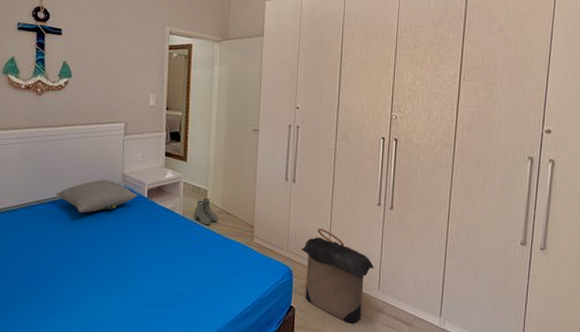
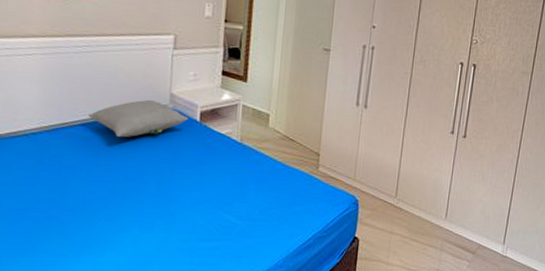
boots: present [193,198,217,226] -> none [252,122,280,153]
laundry hamper: present [301,228,375,324] -> none [369,156,444,253]

